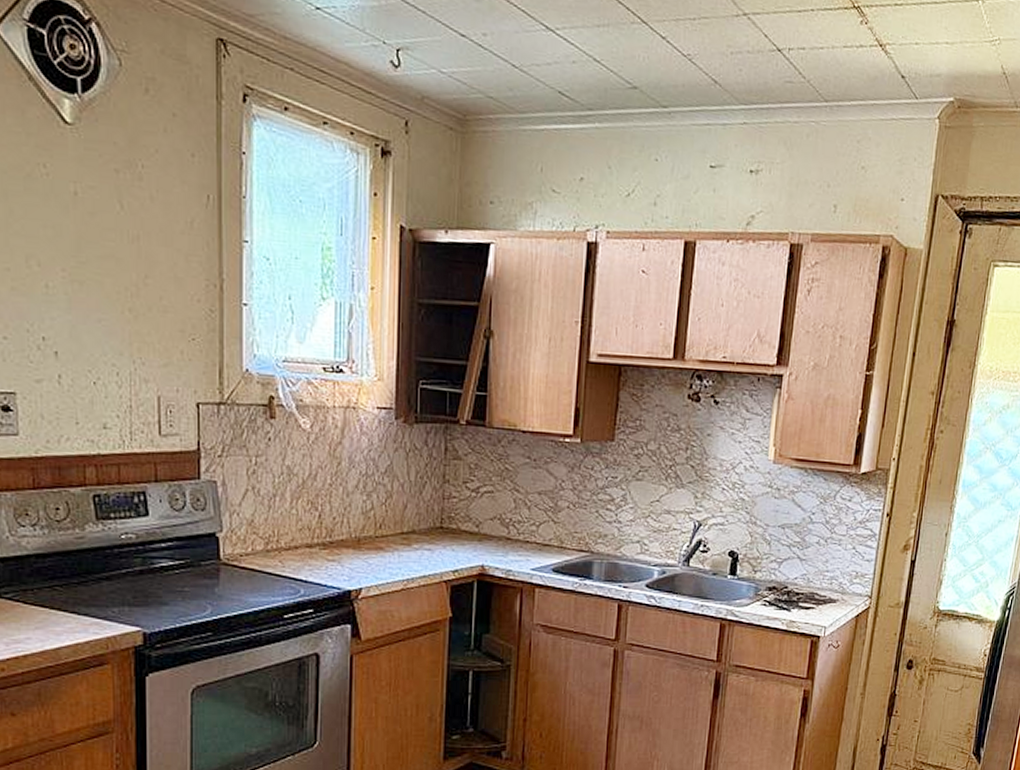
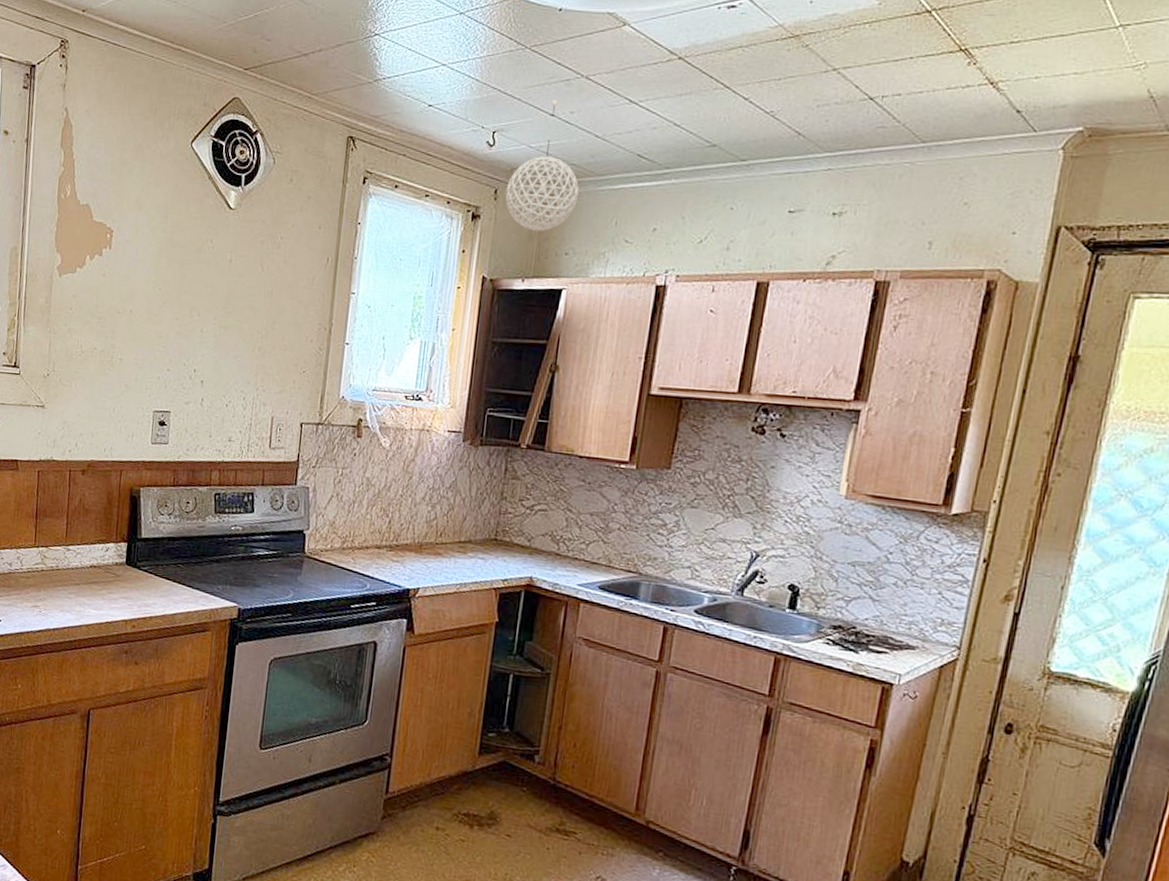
pendant light: none [417,15,500,175] -> present [505,99,579,231]

